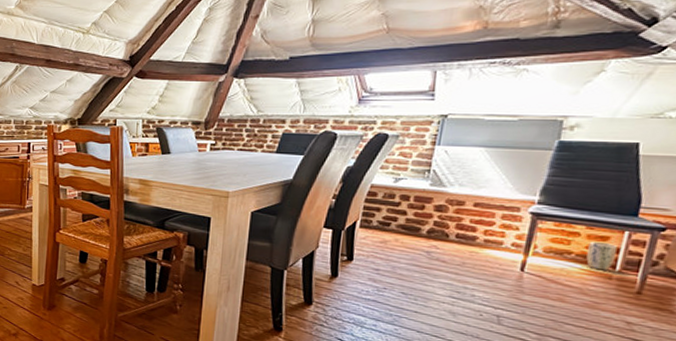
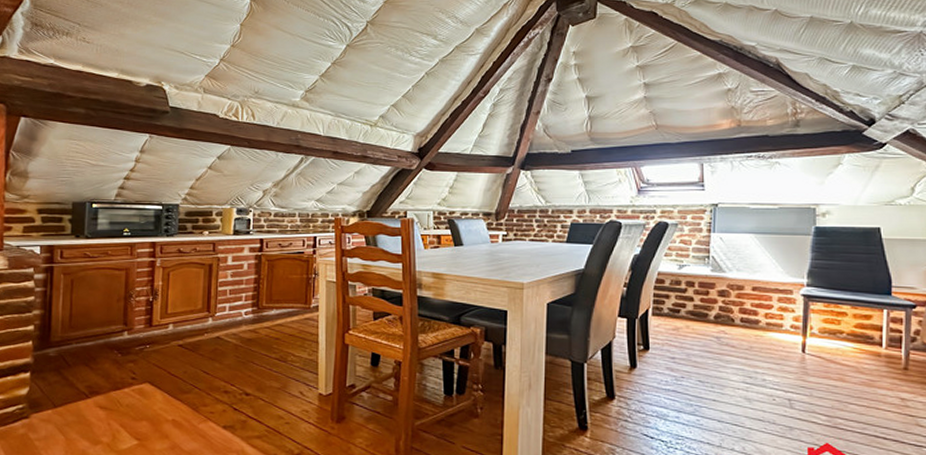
plant pot: present [586,241,618,271] -> none [856,320,881,348]

